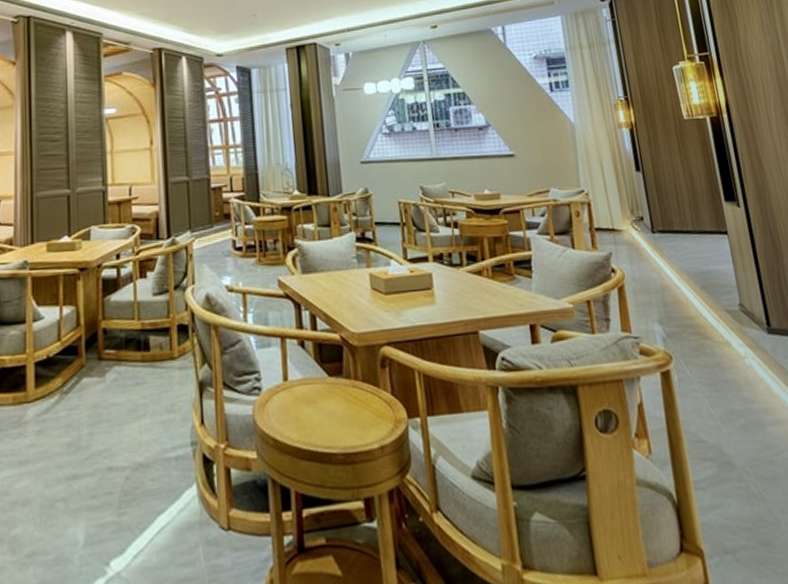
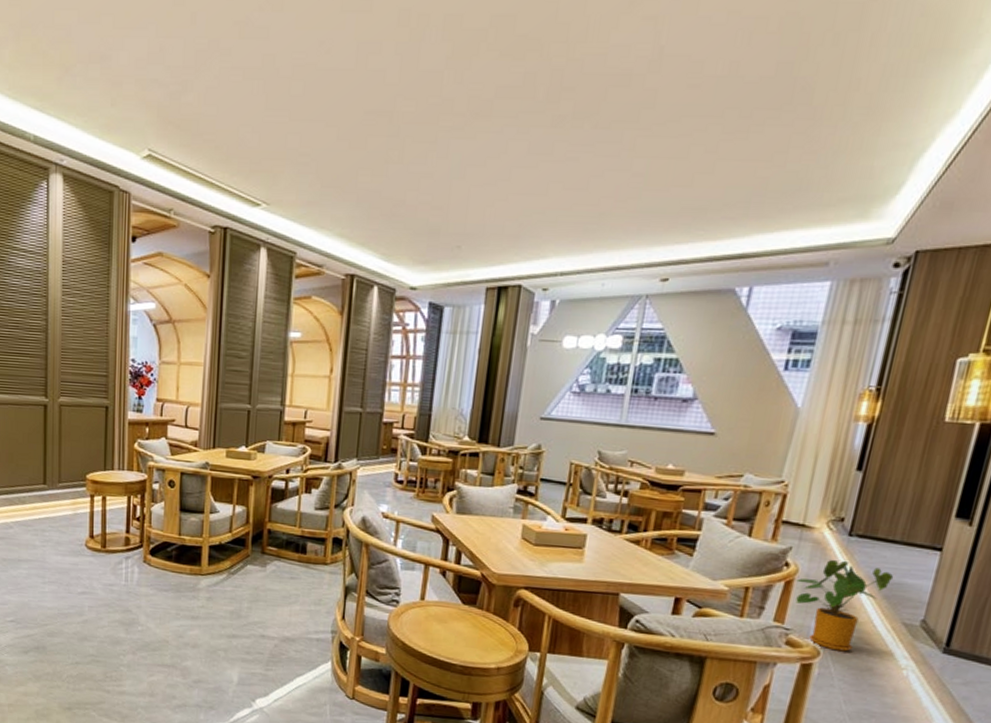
house plant: none [625,257,702,352] -> present [795,559,894,652]

